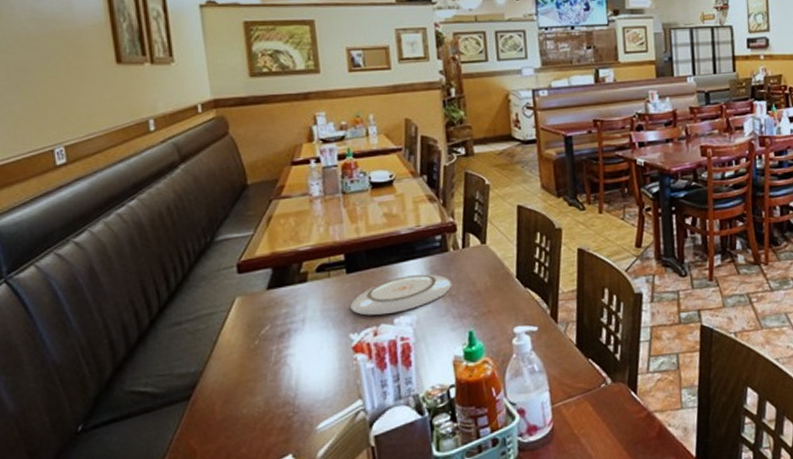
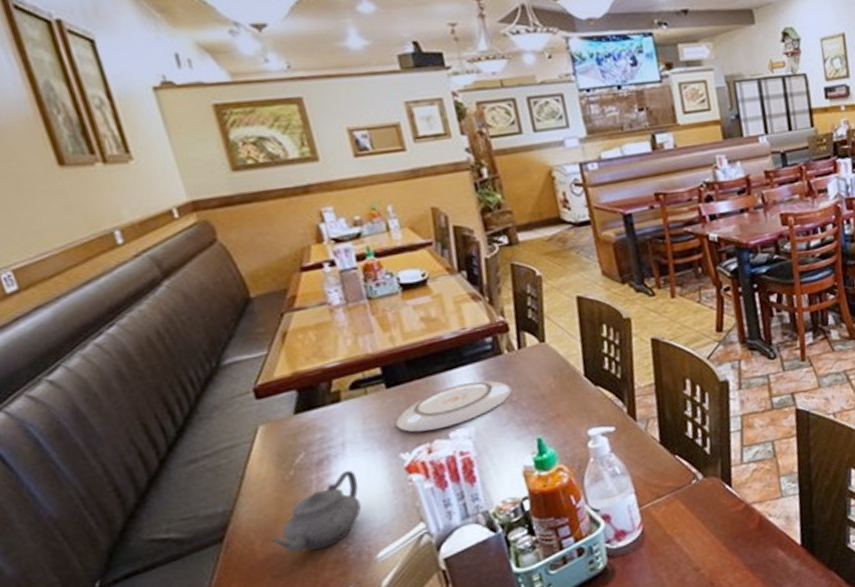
teapot: none [230,344,311,416] -> present [271,470,362,553]

